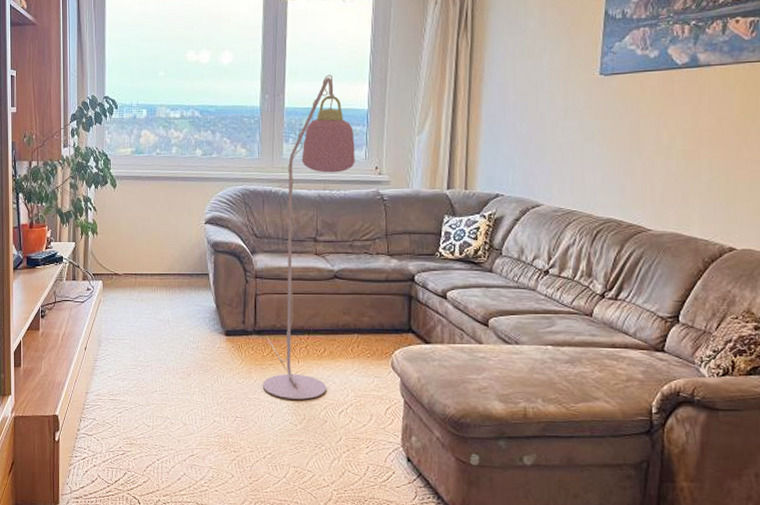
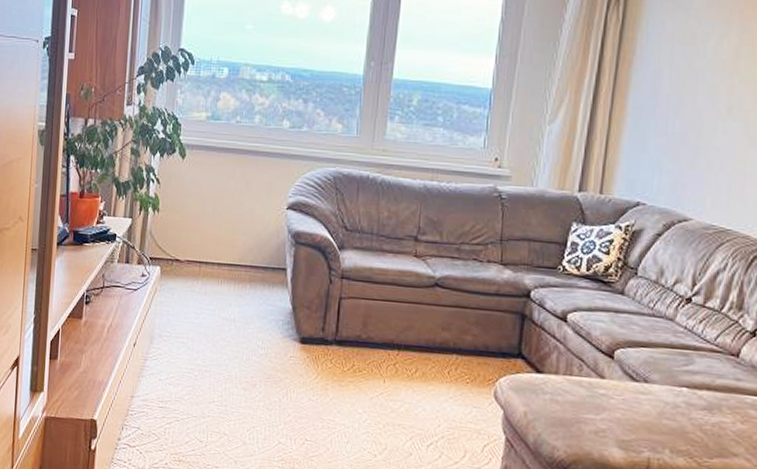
floor lamp: present [262,74,355,400] -> none [339,43,473,427]

